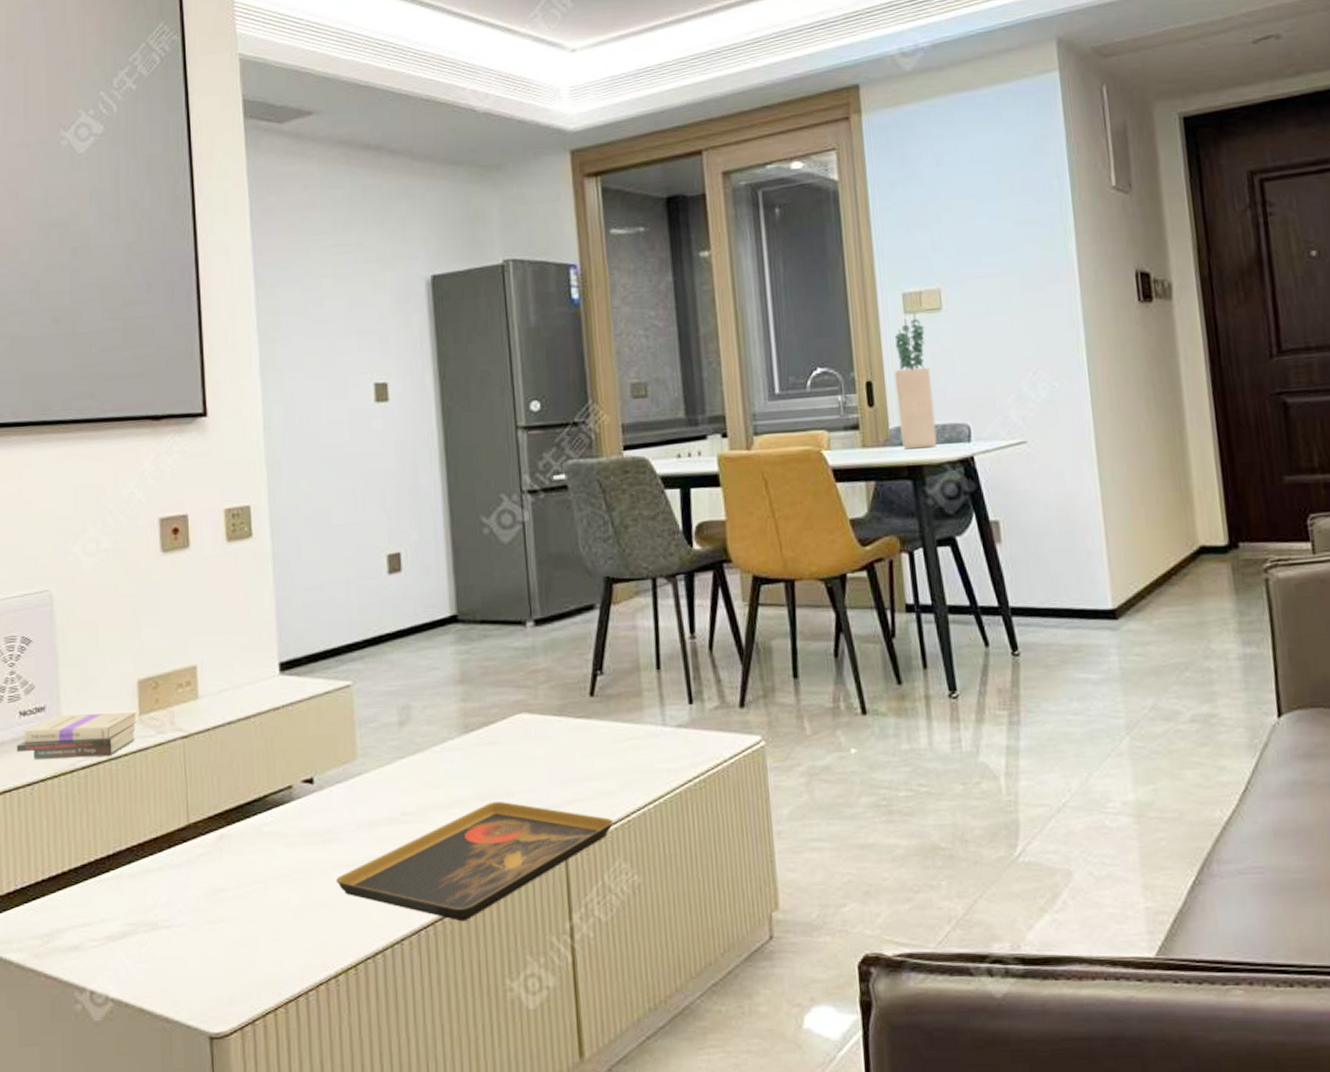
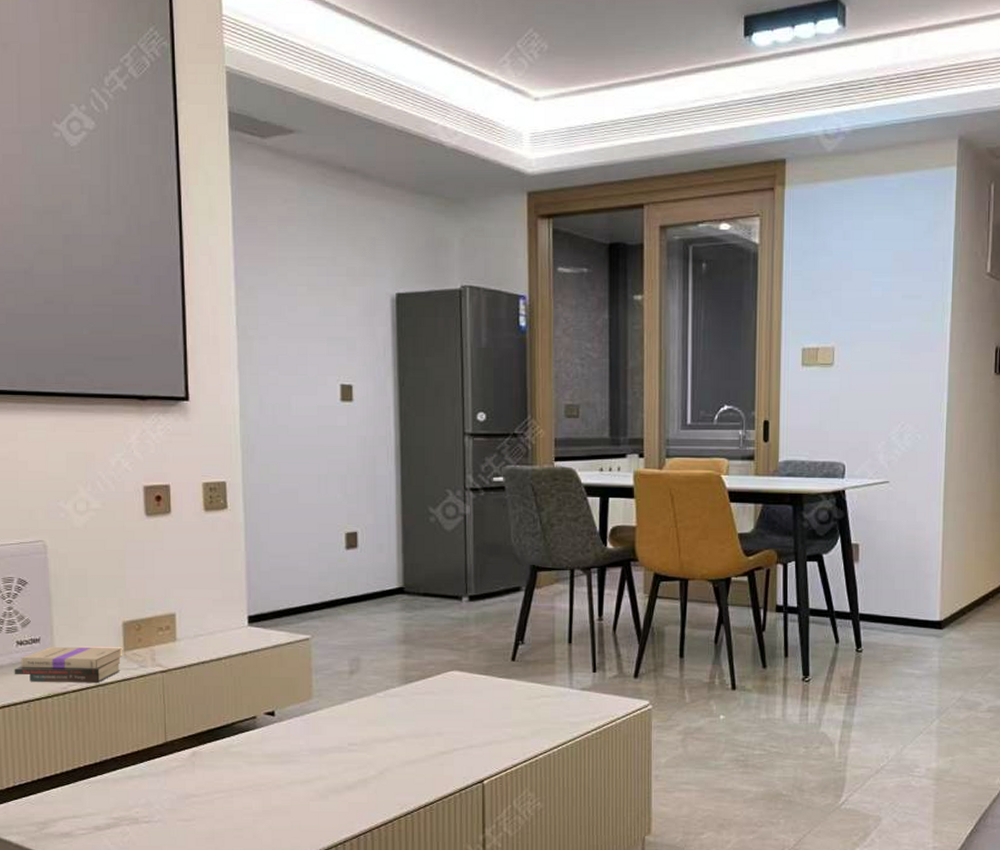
decorative tray: present [335,801,613,922] -> none [291,739,523,830]
vase: present [894,313,937,450] -> none [787,366,818,480]

